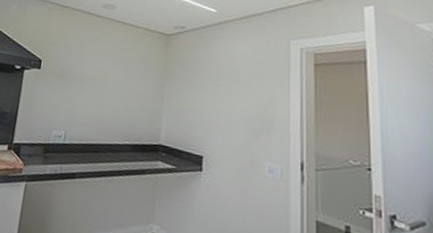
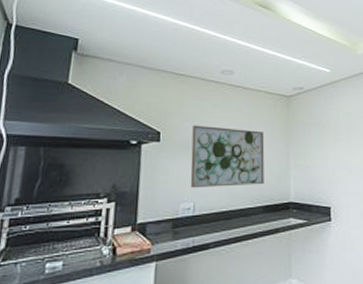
wall art: none [64,56,140,123] -> present [190,125,265,188]

